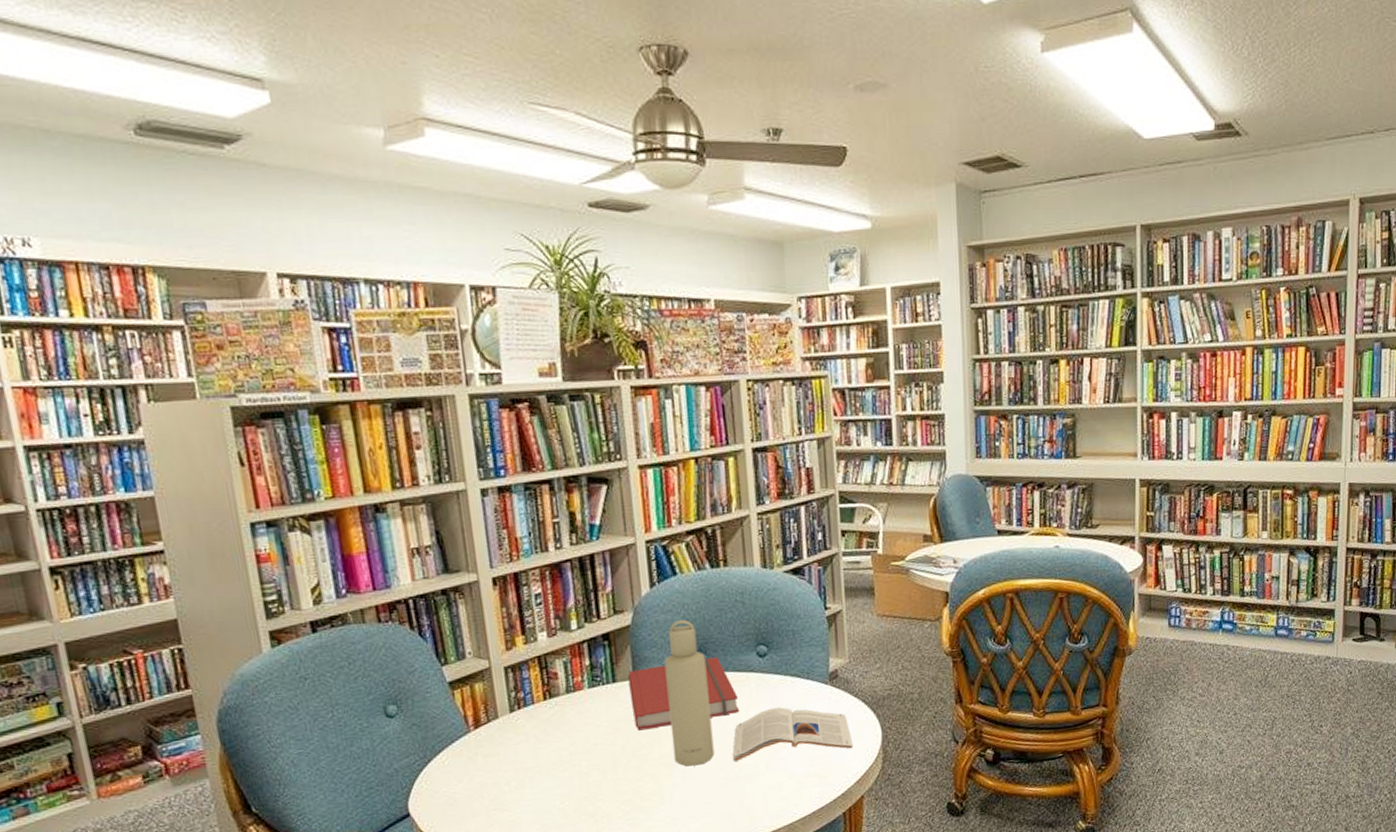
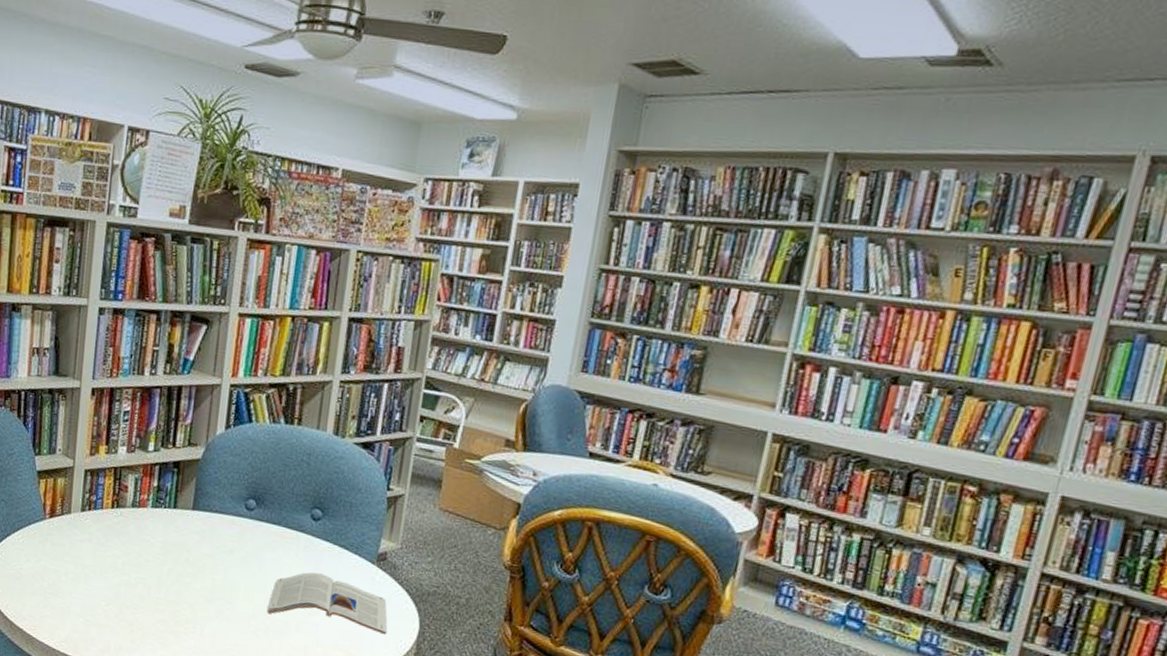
book: present [628,657,740,731] -> none [185,502,285,568]
bottle: present [664,619,715,767] -> none [213,465,262,607]

